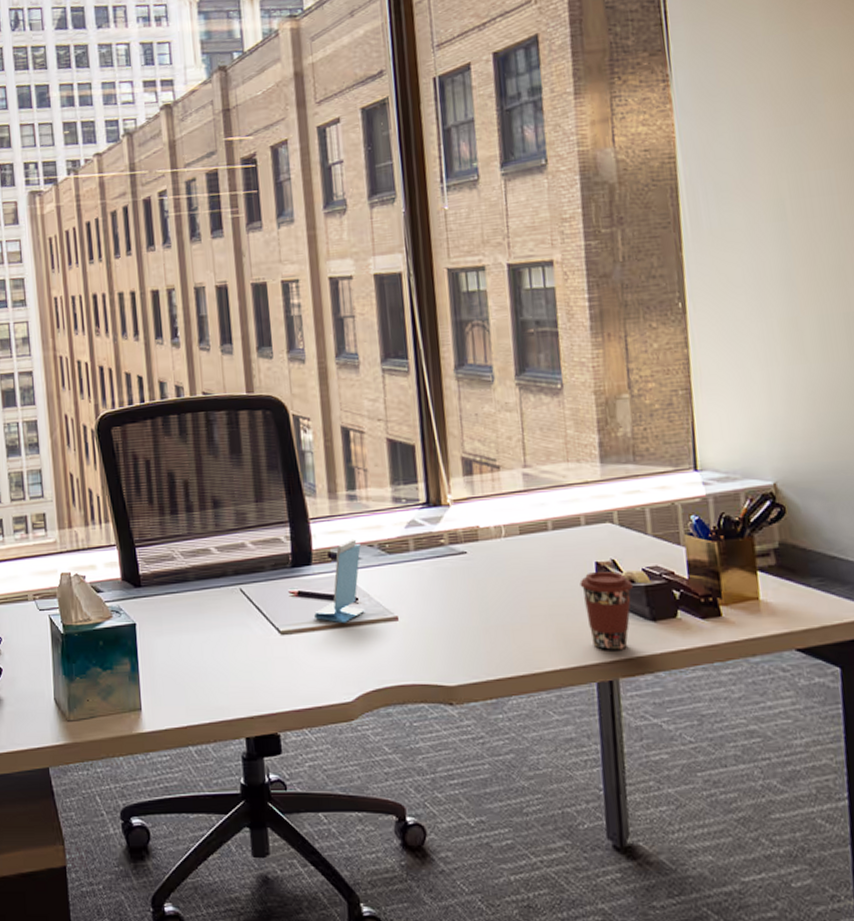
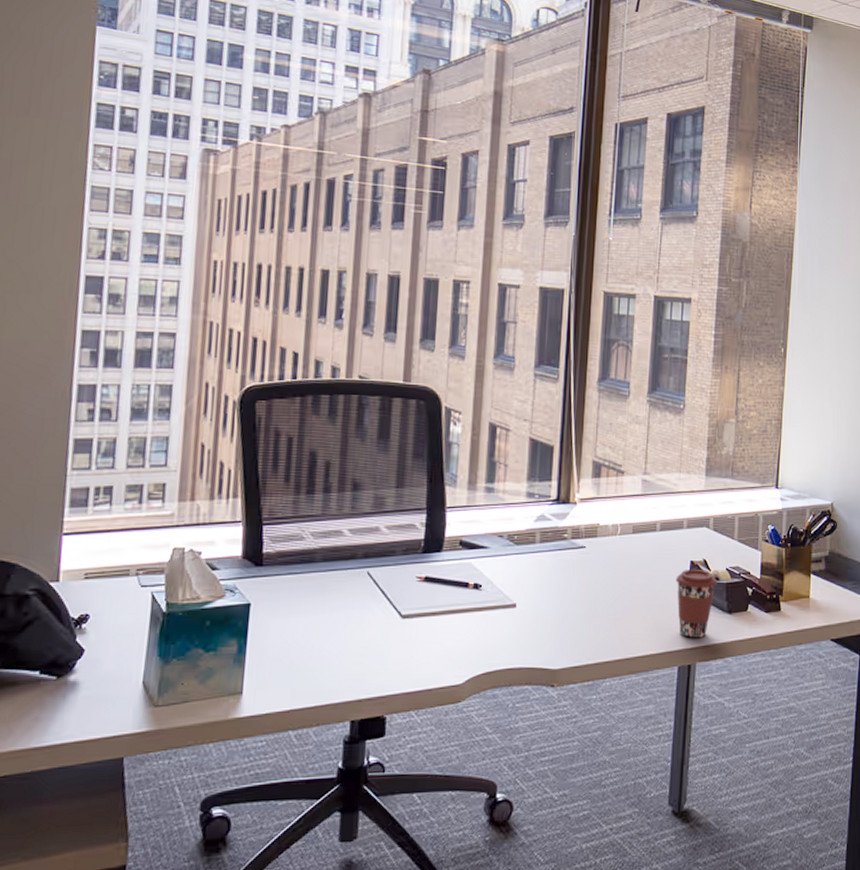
smartphone: present [314,539,365,624] -> none [438,529,491,609]

